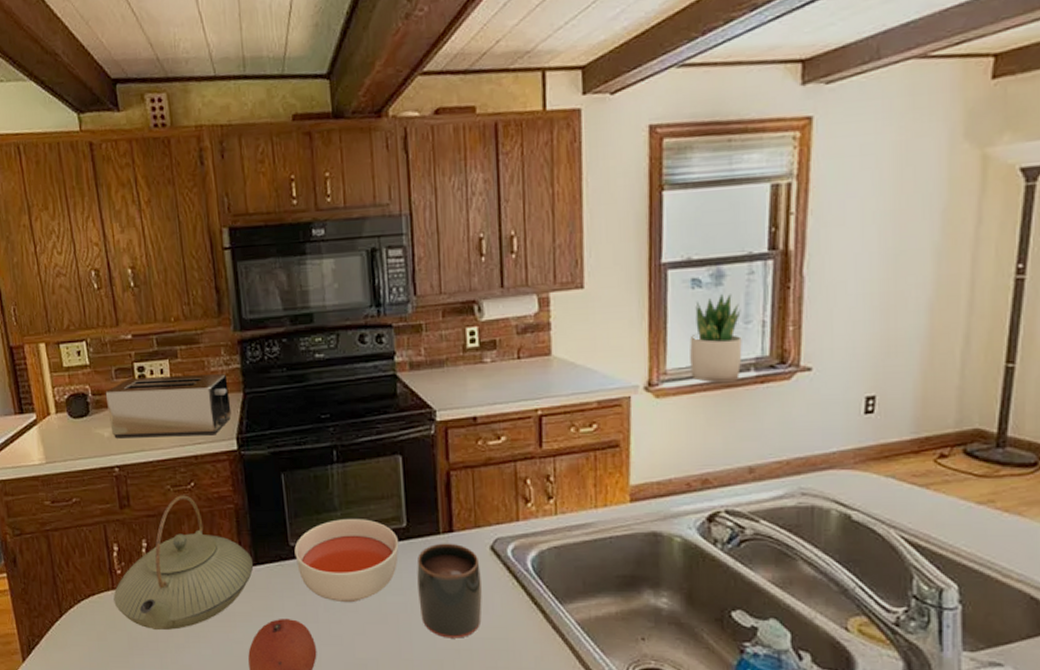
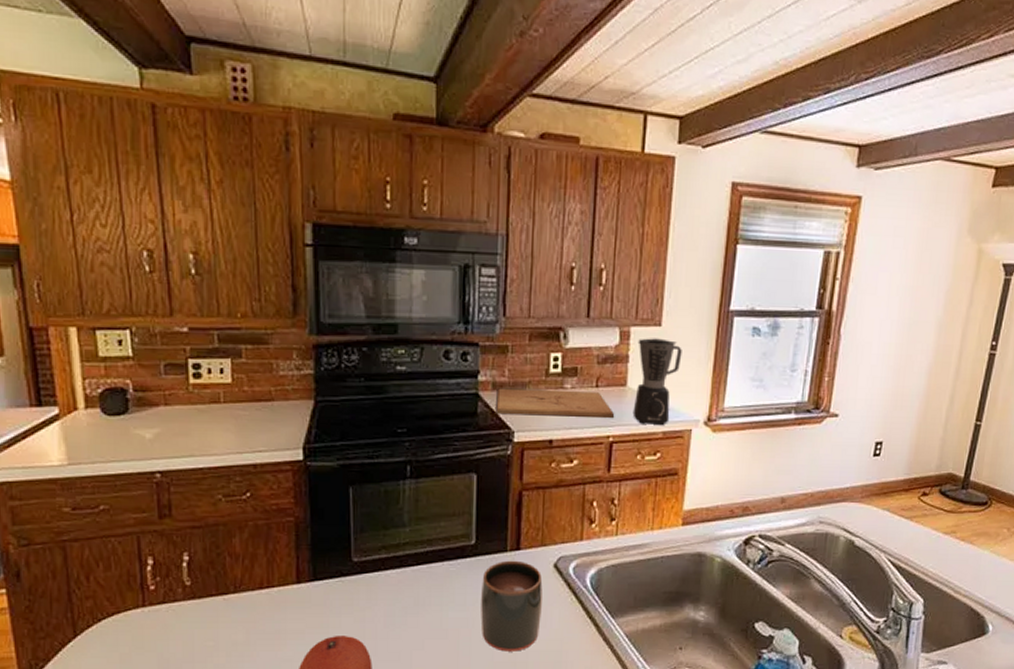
toaster: present [105,374,232,439] -> none [150,376,299,444]
teapot: present [113,495,254,630] -> none [144,506,311,649]
bowl: present [294,519,399,603] -> none [357,535,466,619]
cutting board: none [414,364,540,394] -> present [496,388,614,417]
blender: none [559,301,611,394] -> present [632,338,682,425]
planter: present [689,294,742,384] -> none [743,344,789,423]

